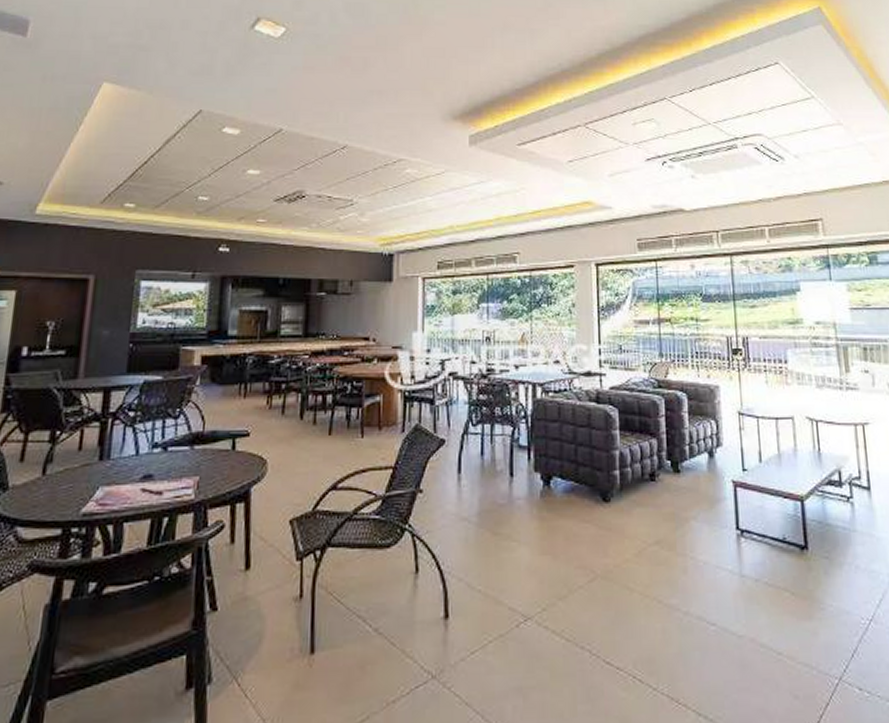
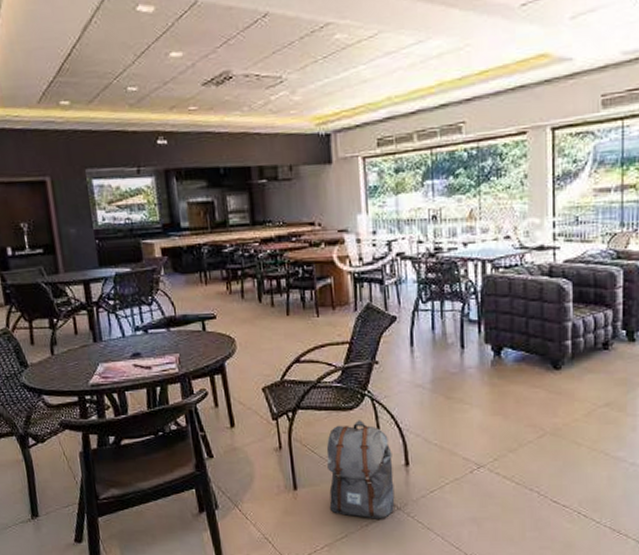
backpack: none [351,560,430,693] -> present [326,420,395,519]

